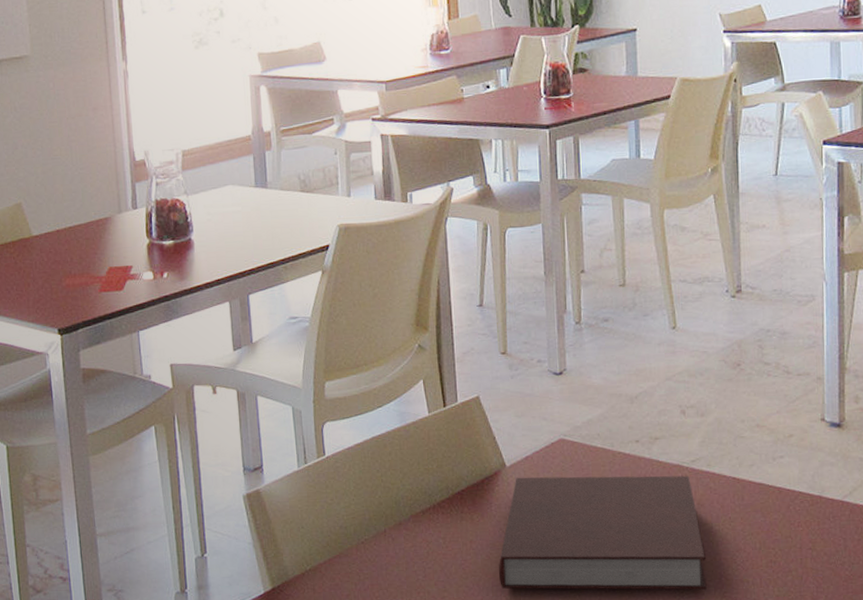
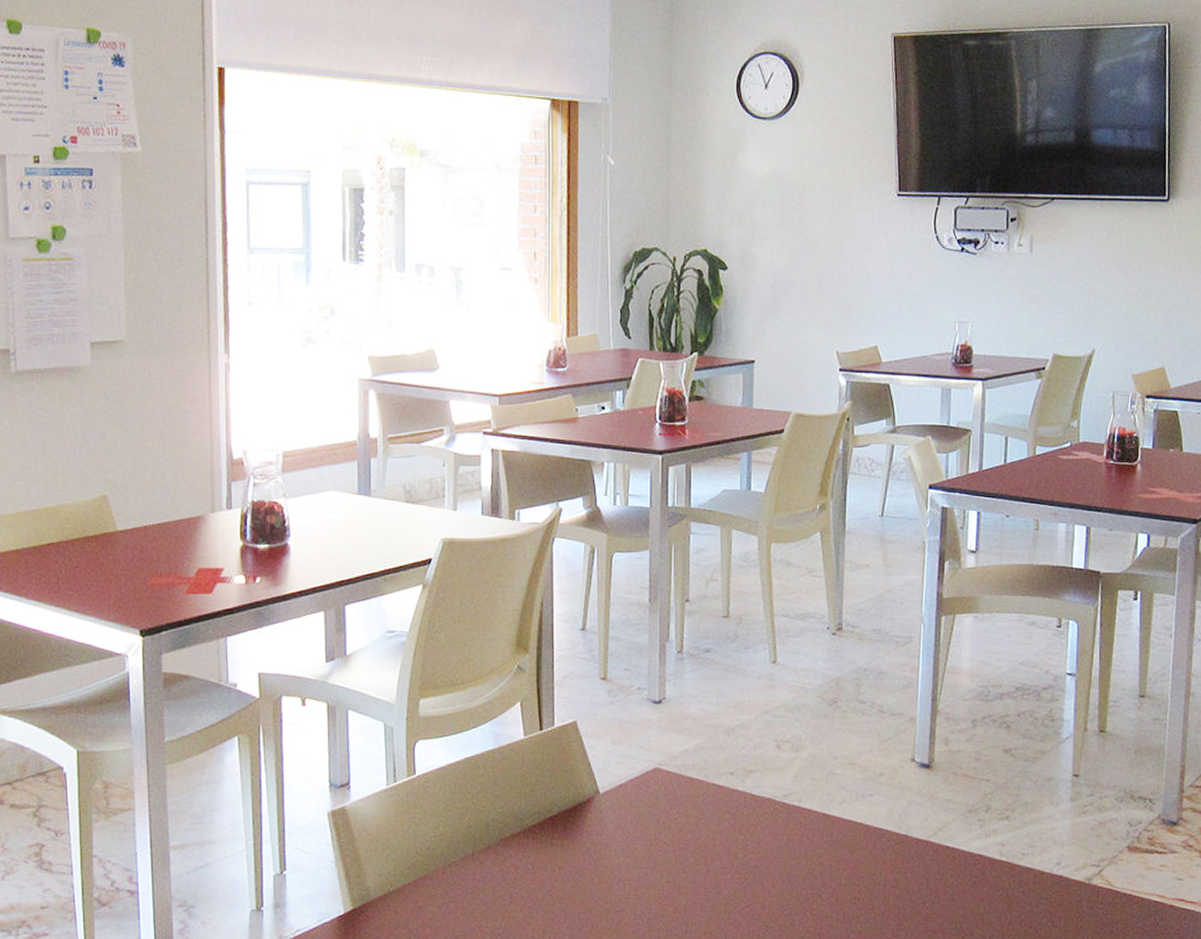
notebook: present [498,475,707,590] -> none [586,805,792,924]

